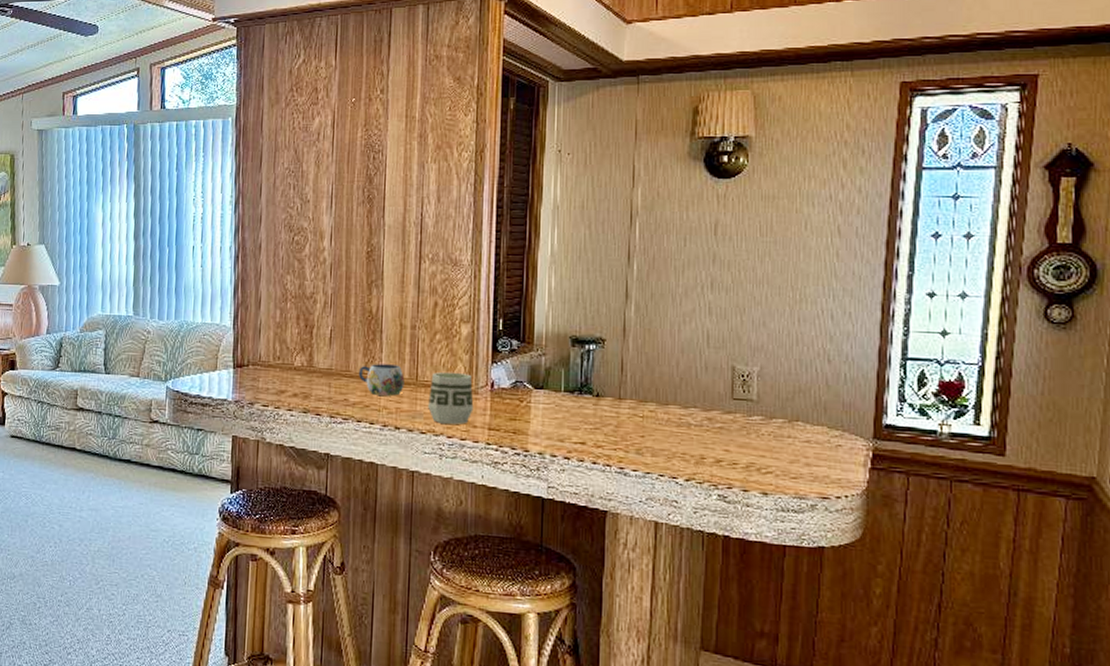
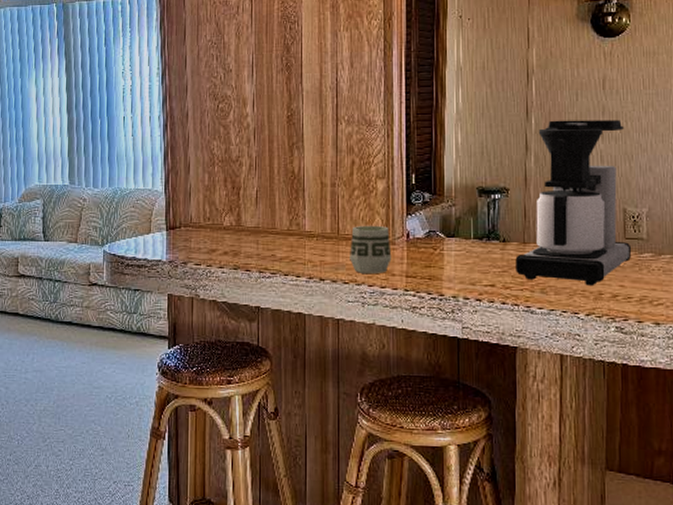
mug: present [358,364,405,396] -> none [283,220,327,250]
coffee maker: none [609,267,740,450] -> present [515,120,632,286]

